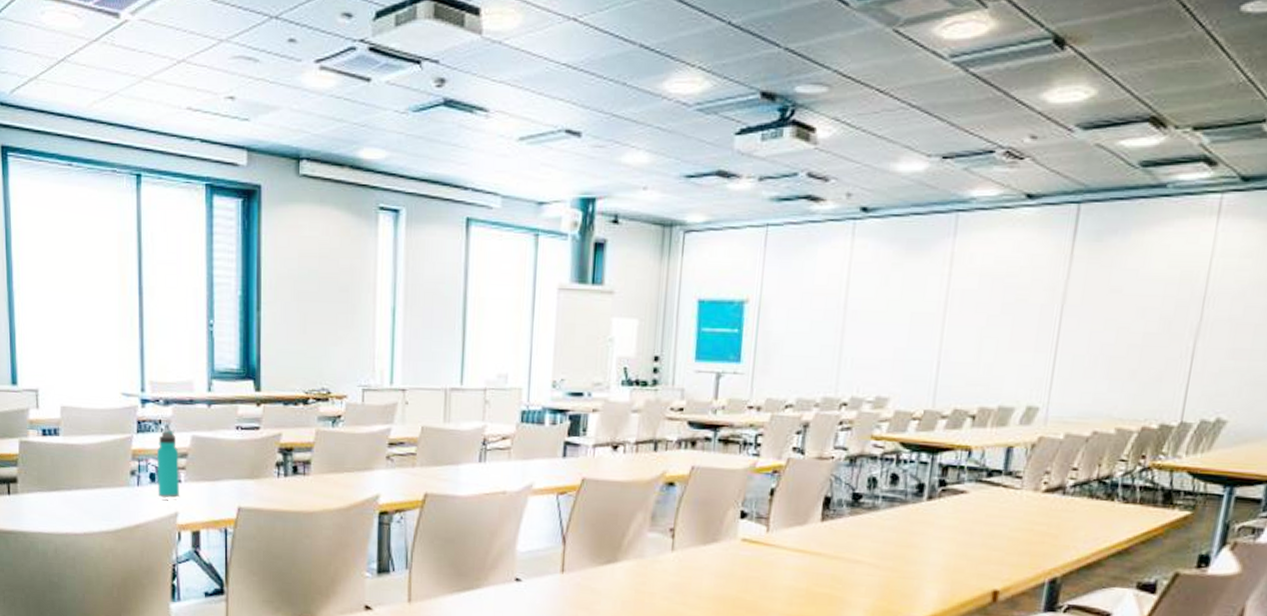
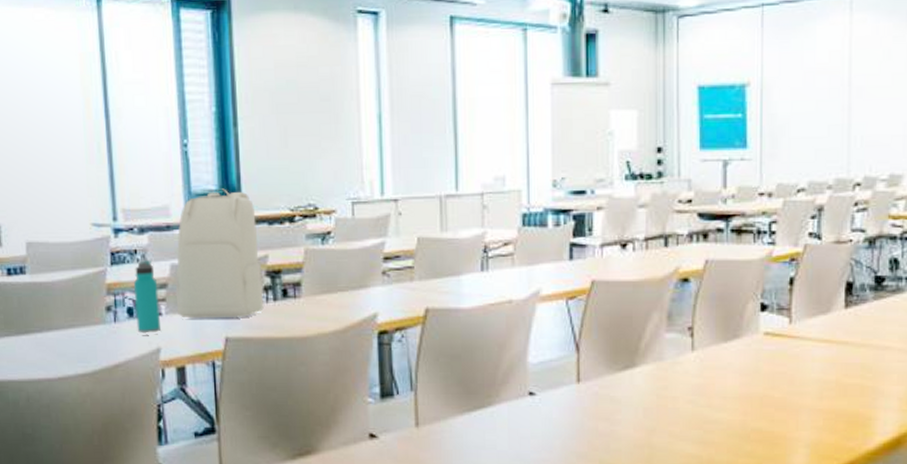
backpack: none [196,368,275,490] -> present [176,188,264,319]

